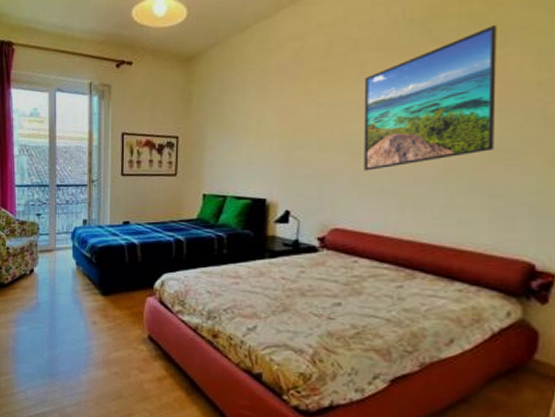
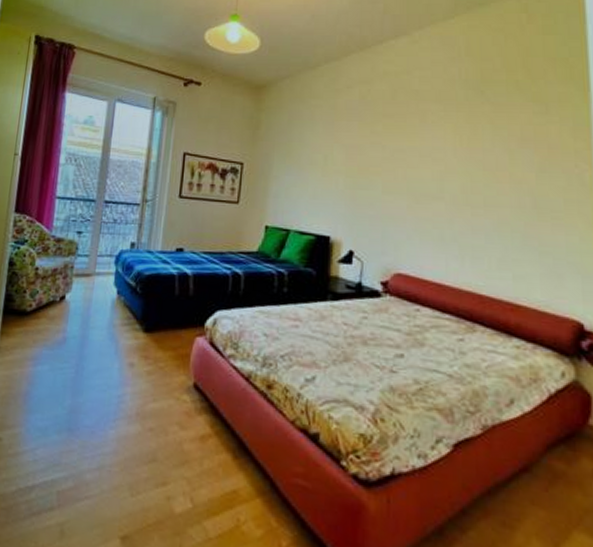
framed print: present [364,25,497,171] -> none [425,95,542,217]

